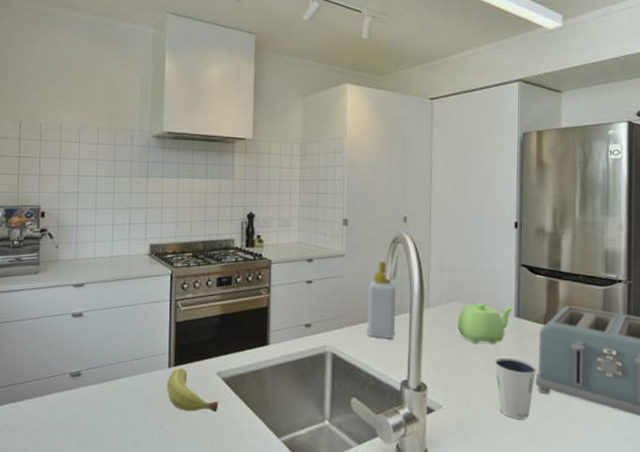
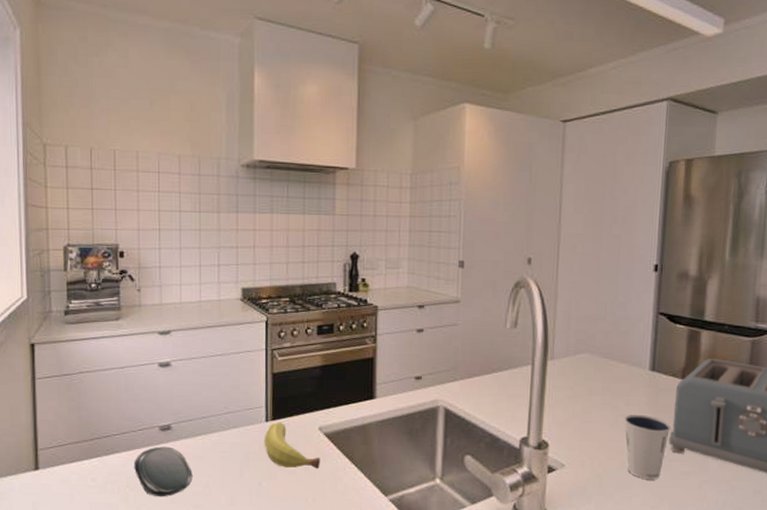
oval tray: none [45,392,99,441] -> present [134,446,193,497]
soap bottle: present [367,261,396,338] -> none [483,307,517,392]
teapot: present [456,302,515,344] -> none [583,354,650,400]

